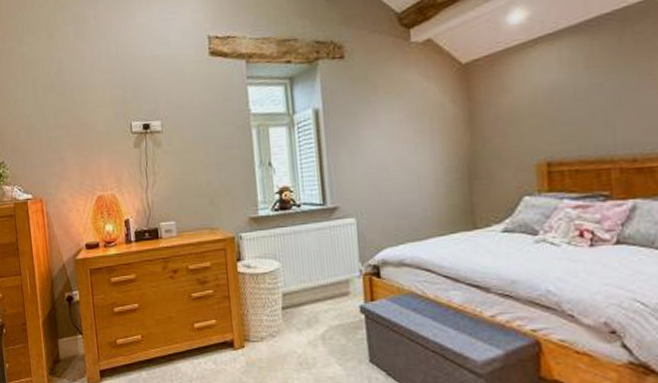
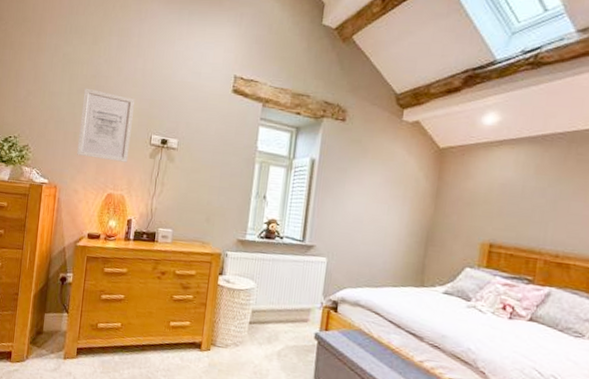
wall art: none [49,86,112,161] -> present [77,88,136,163]

